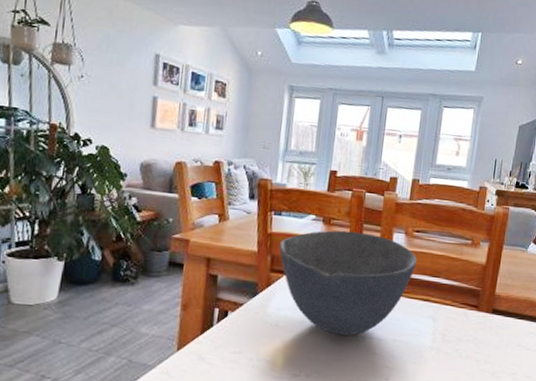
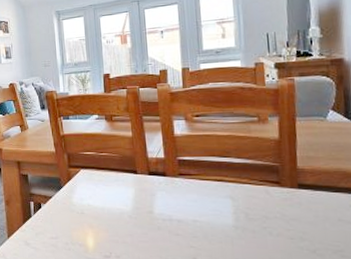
bowl: present [279,230,417,336] -> none [72,124,203,219]

